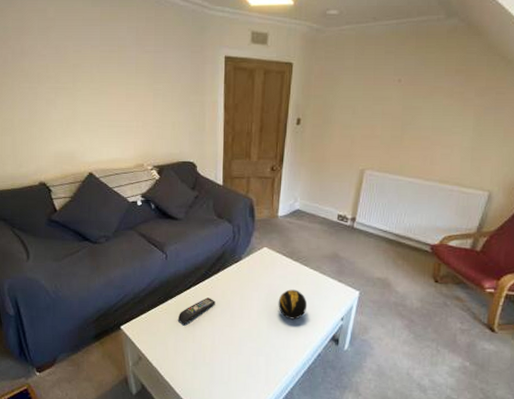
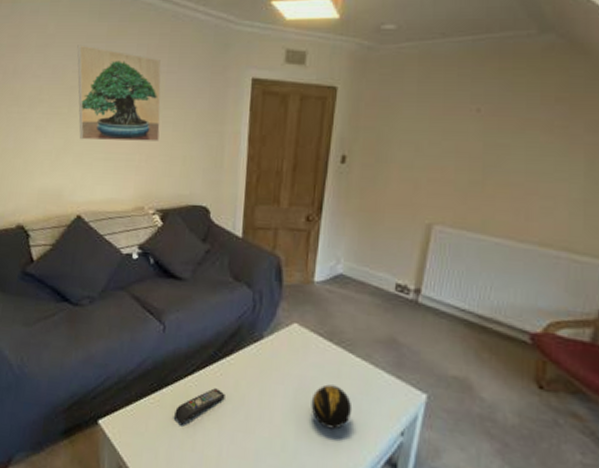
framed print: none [75,27,152,111] -> present [77,45,162,141]

